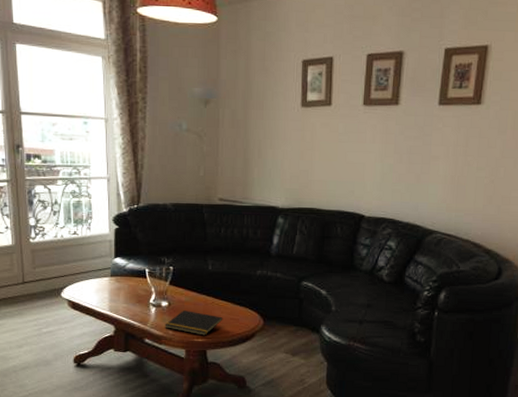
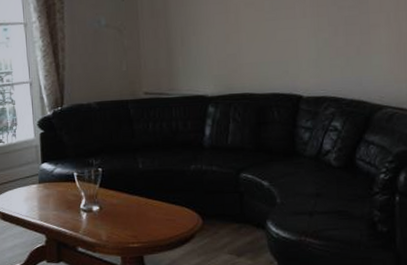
notepad: present [165,310,223,336] -> none [97,214,159,240]

